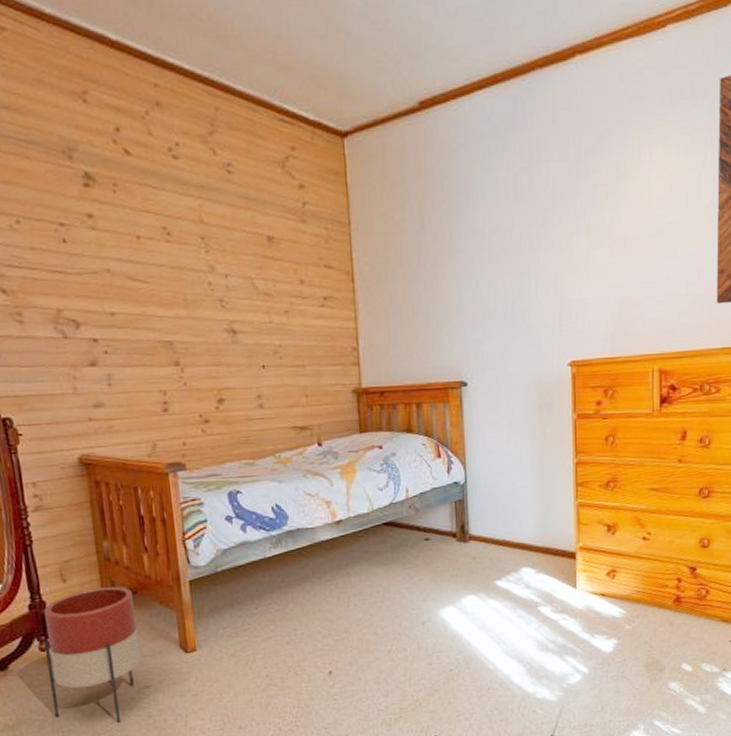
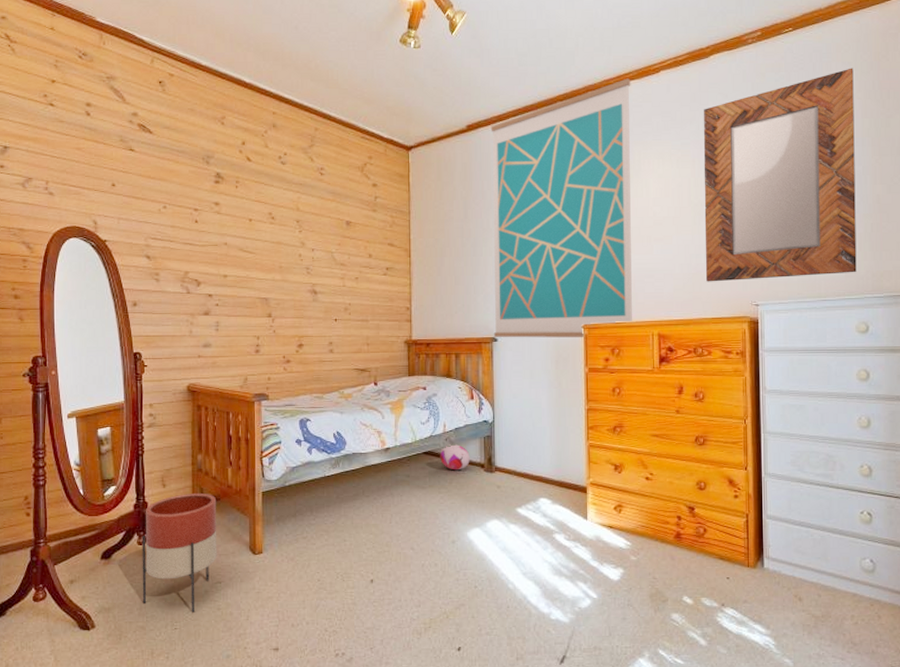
plush toy: none [402,512,439,542] -> present [439,444,470,471]
wall art: none [450,35,630,381] -> present [490,78,632,338]

